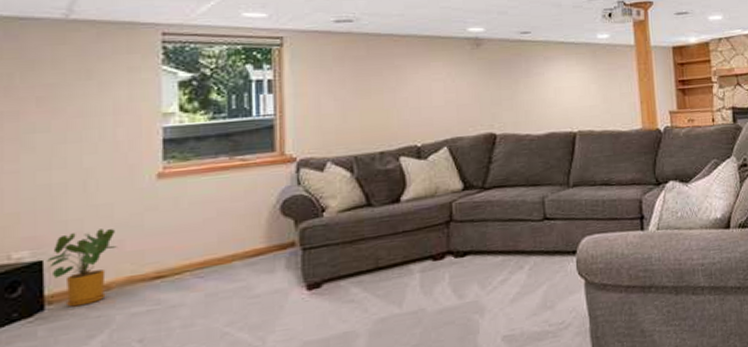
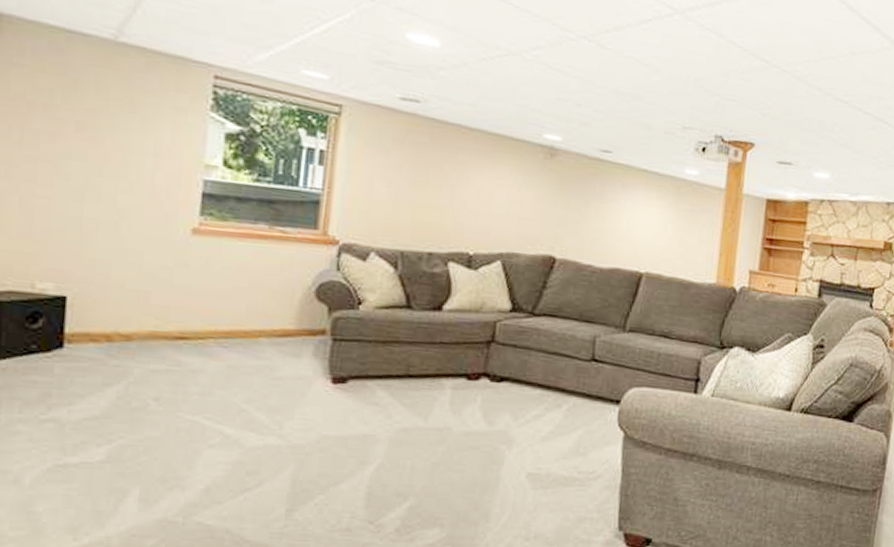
house plant: present [47,229,117,307] -> none [71,274,143,352]

